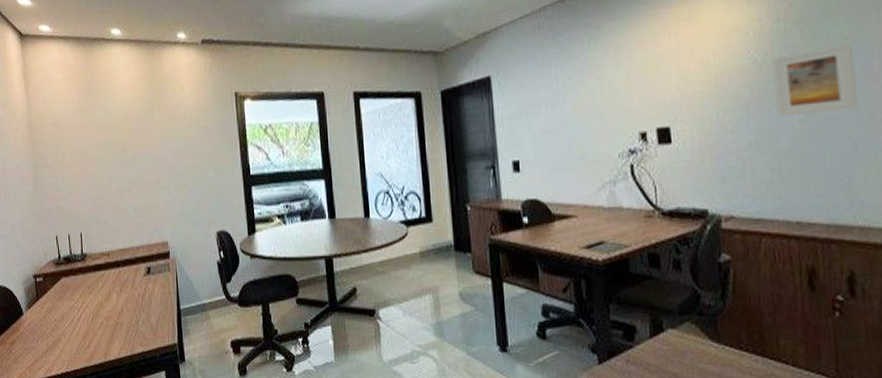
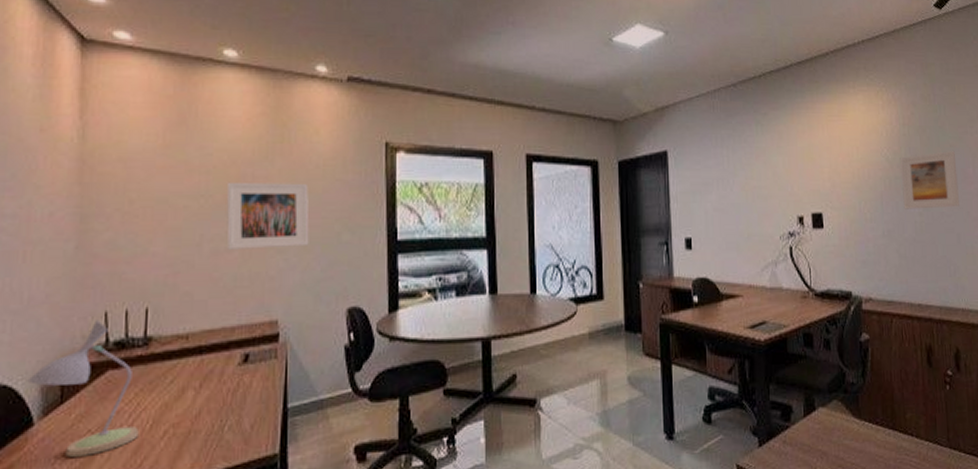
desk lamp: none [16,241,86,337] -> present [27,320,139,457]
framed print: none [123,132,185,187] -> present [226,182,309,250]

